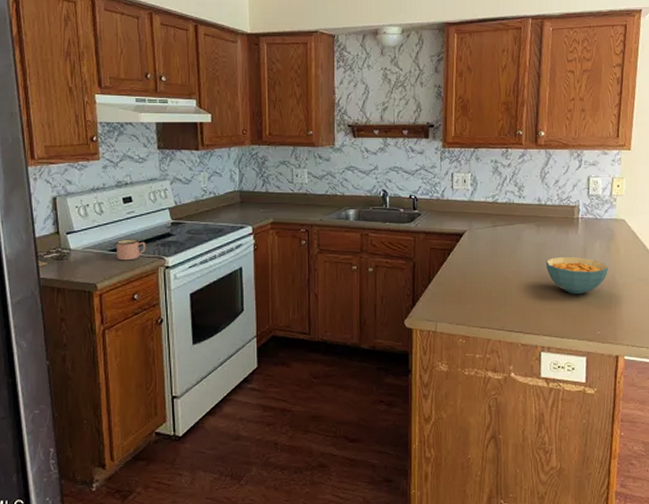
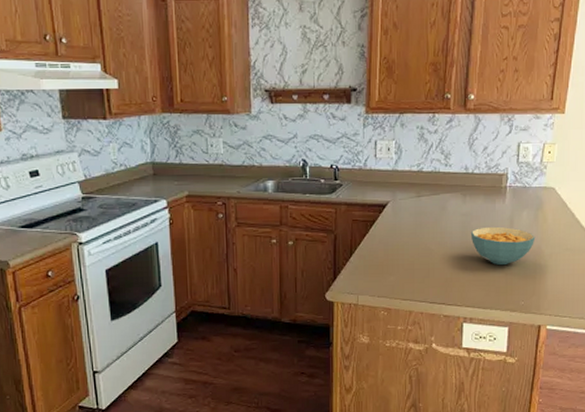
mug: present [116,239,146,261] -> none [25,214,57,237]

